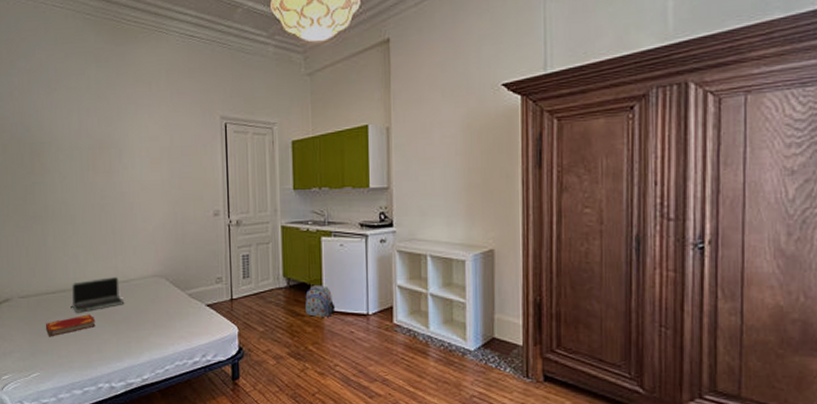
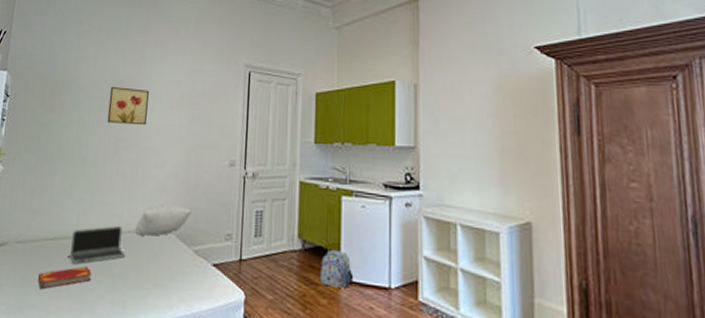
wall art: none [88,145,129,182] -> present [107,86,150,126]
pillow: none [130,253,182,284] -> present [134,202,191,236]

